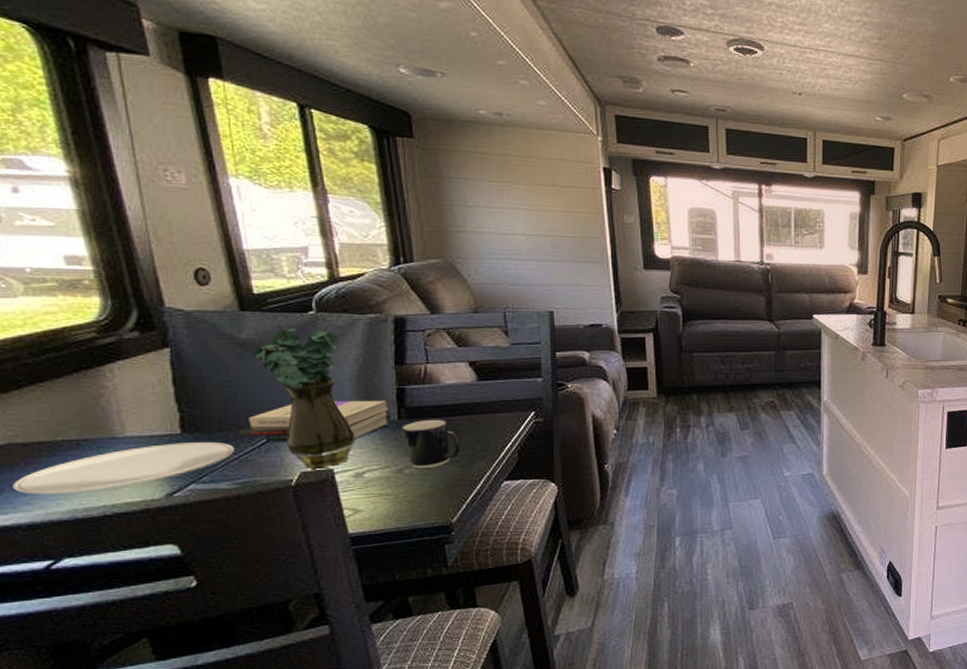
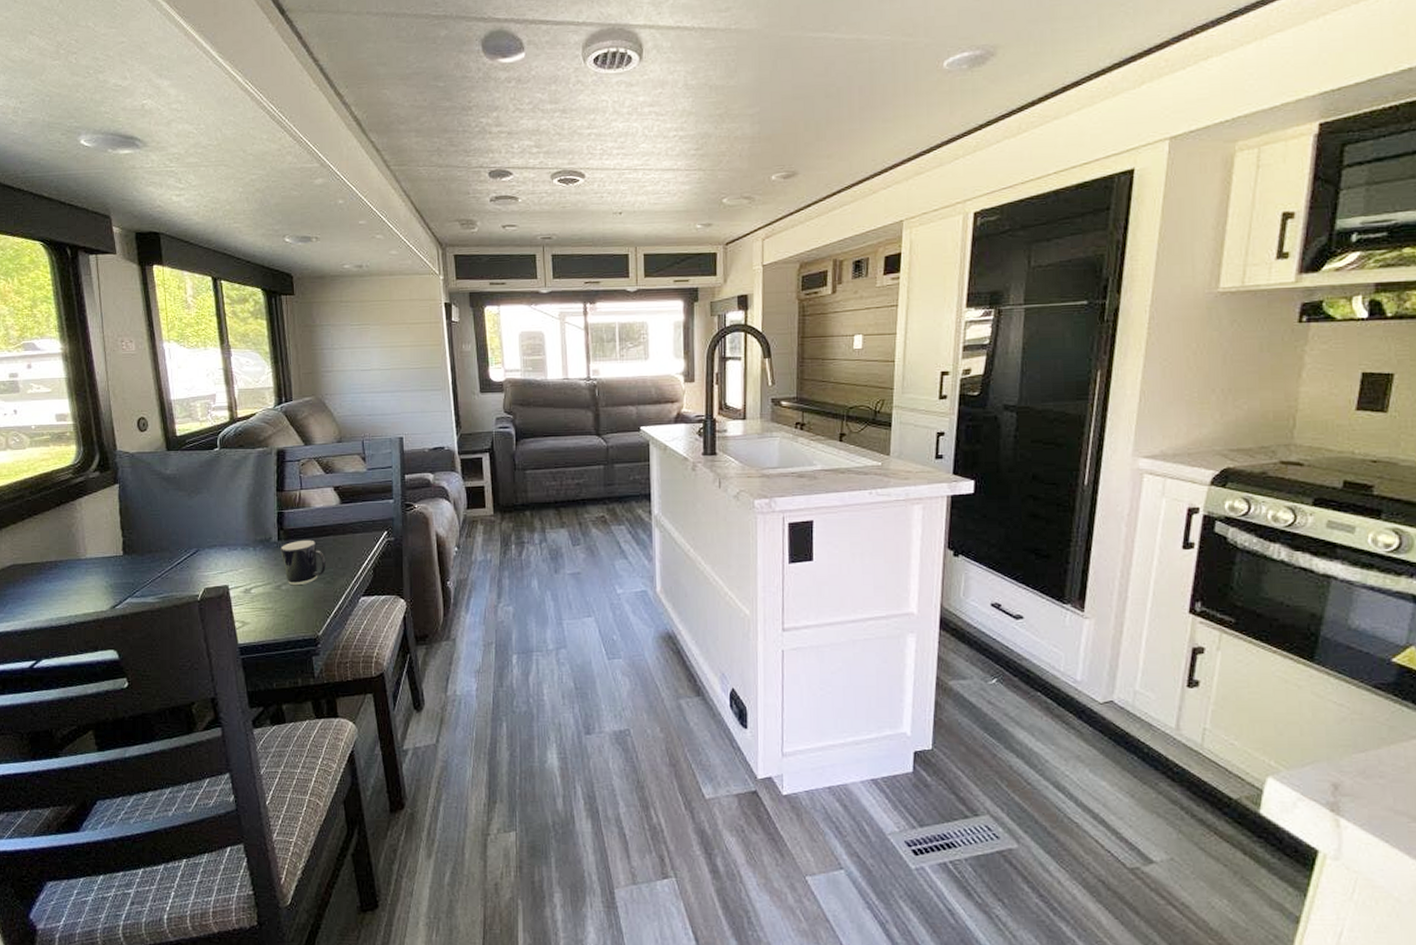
plate: present [13,441,235,496] -> none [14,561,159,607]
books: present [239,400,390,443] -> none [162,523,272,562]
vase: present [252,324,356,469] -> none [174,460,246,585]

